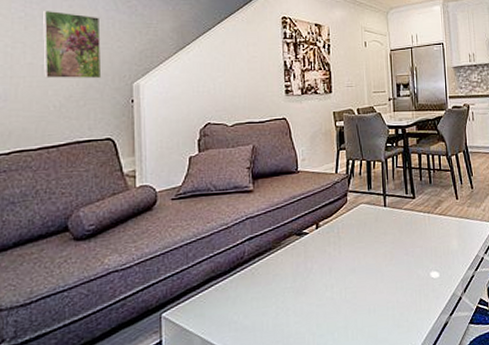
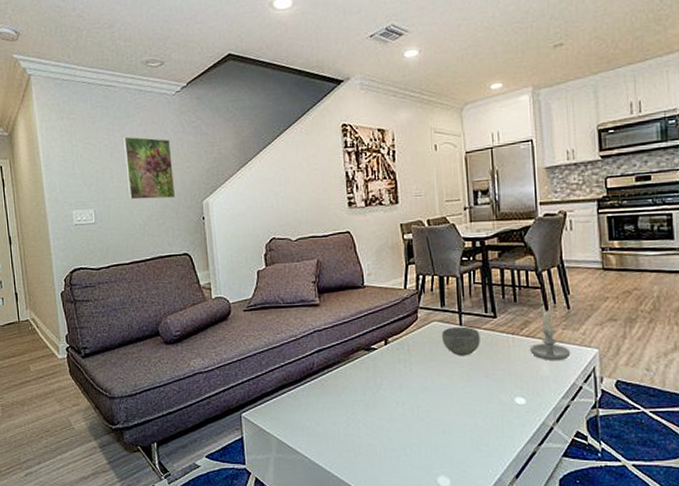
bowl: none [368,207,402,236] -> present [441,326,480,356]
candle: none [443,189,475,236] -> present [530,309,571,361]

